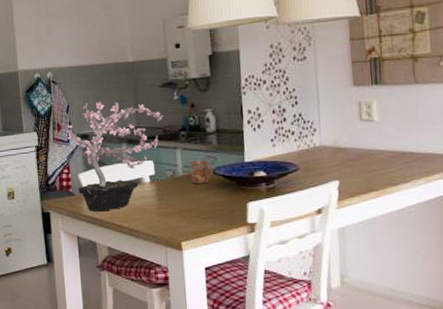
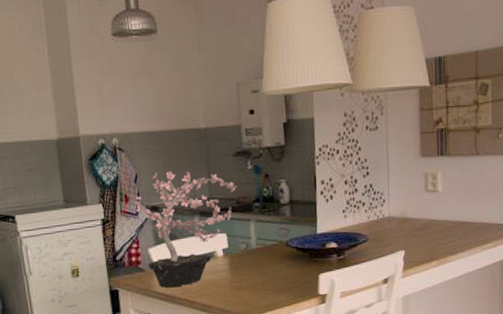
mug: present [189,160,214,184] -> none [262,232,287,257]

